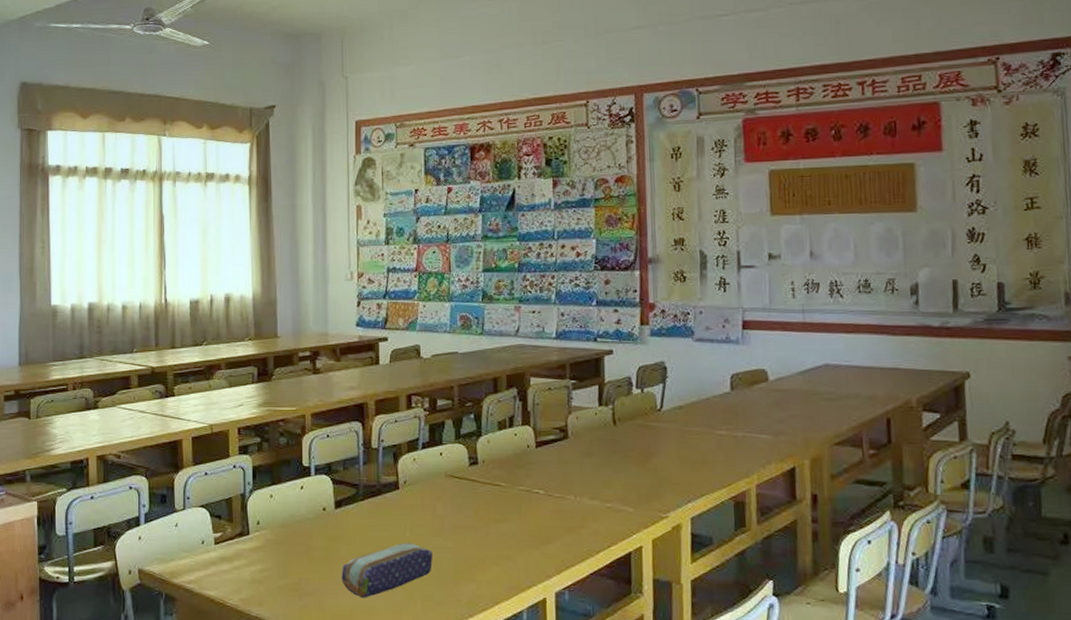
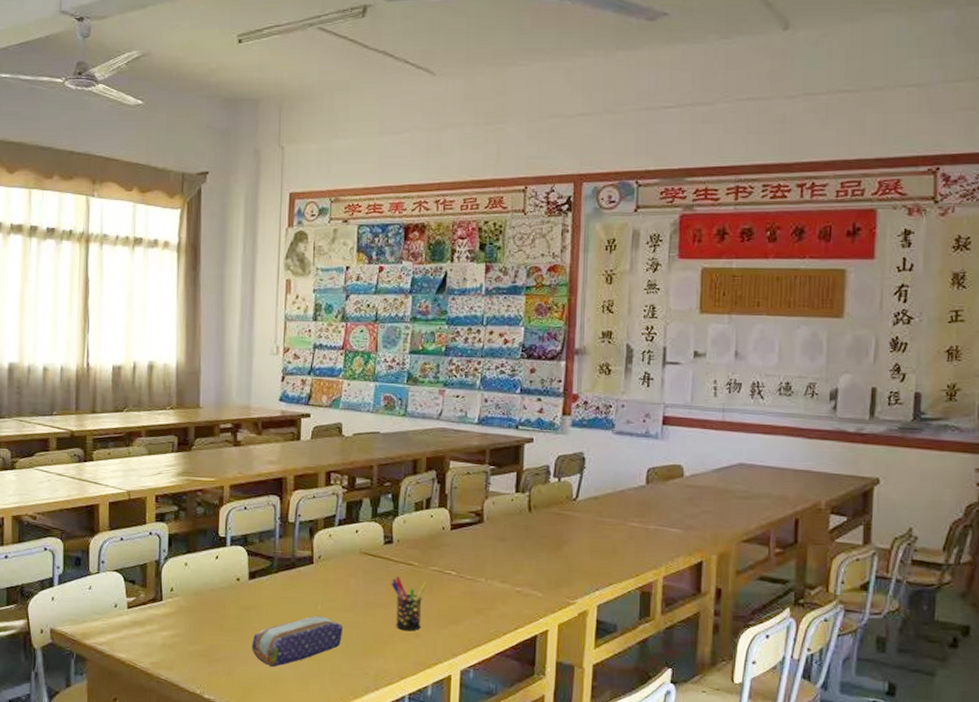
pen holder: none [479,498,516,554] -> present [391,577,428,631]

